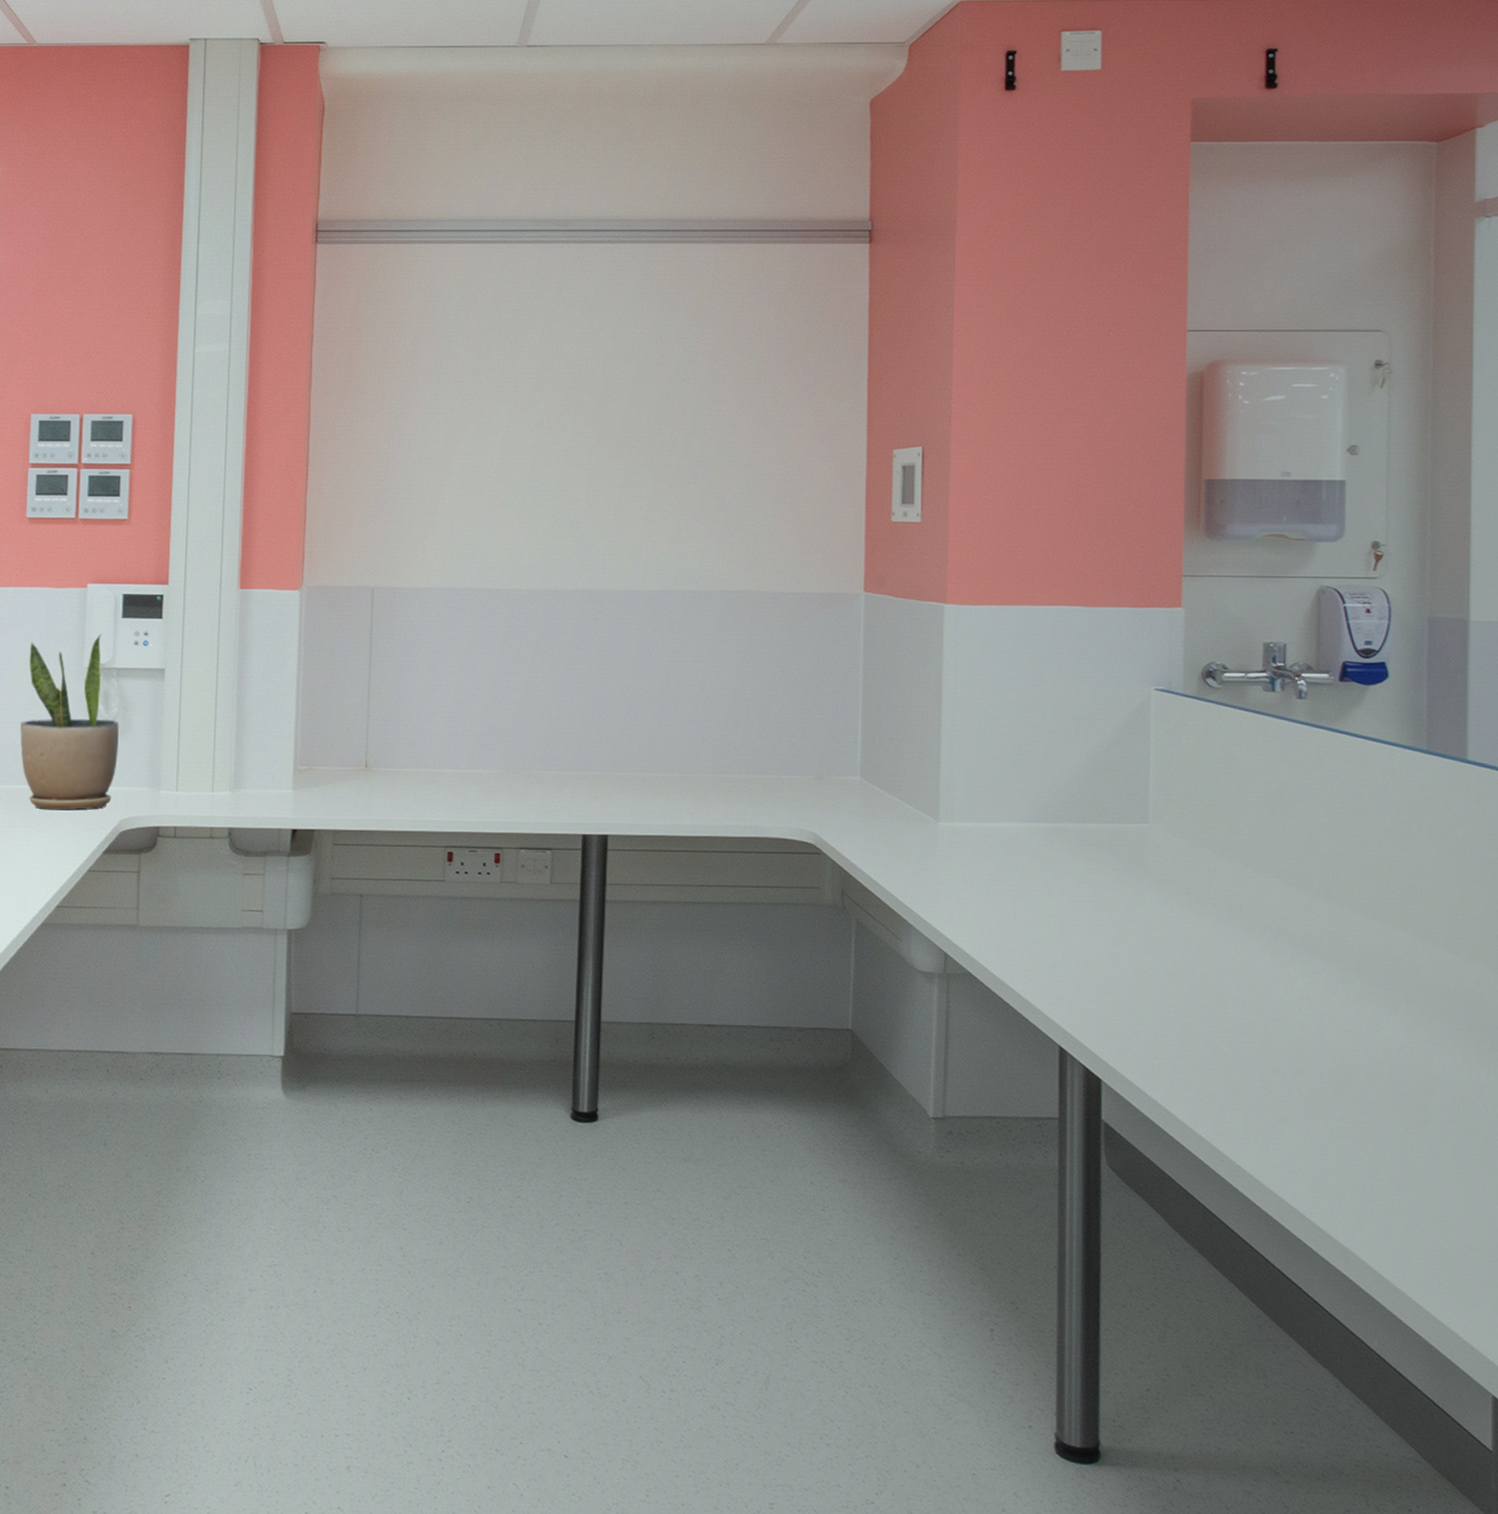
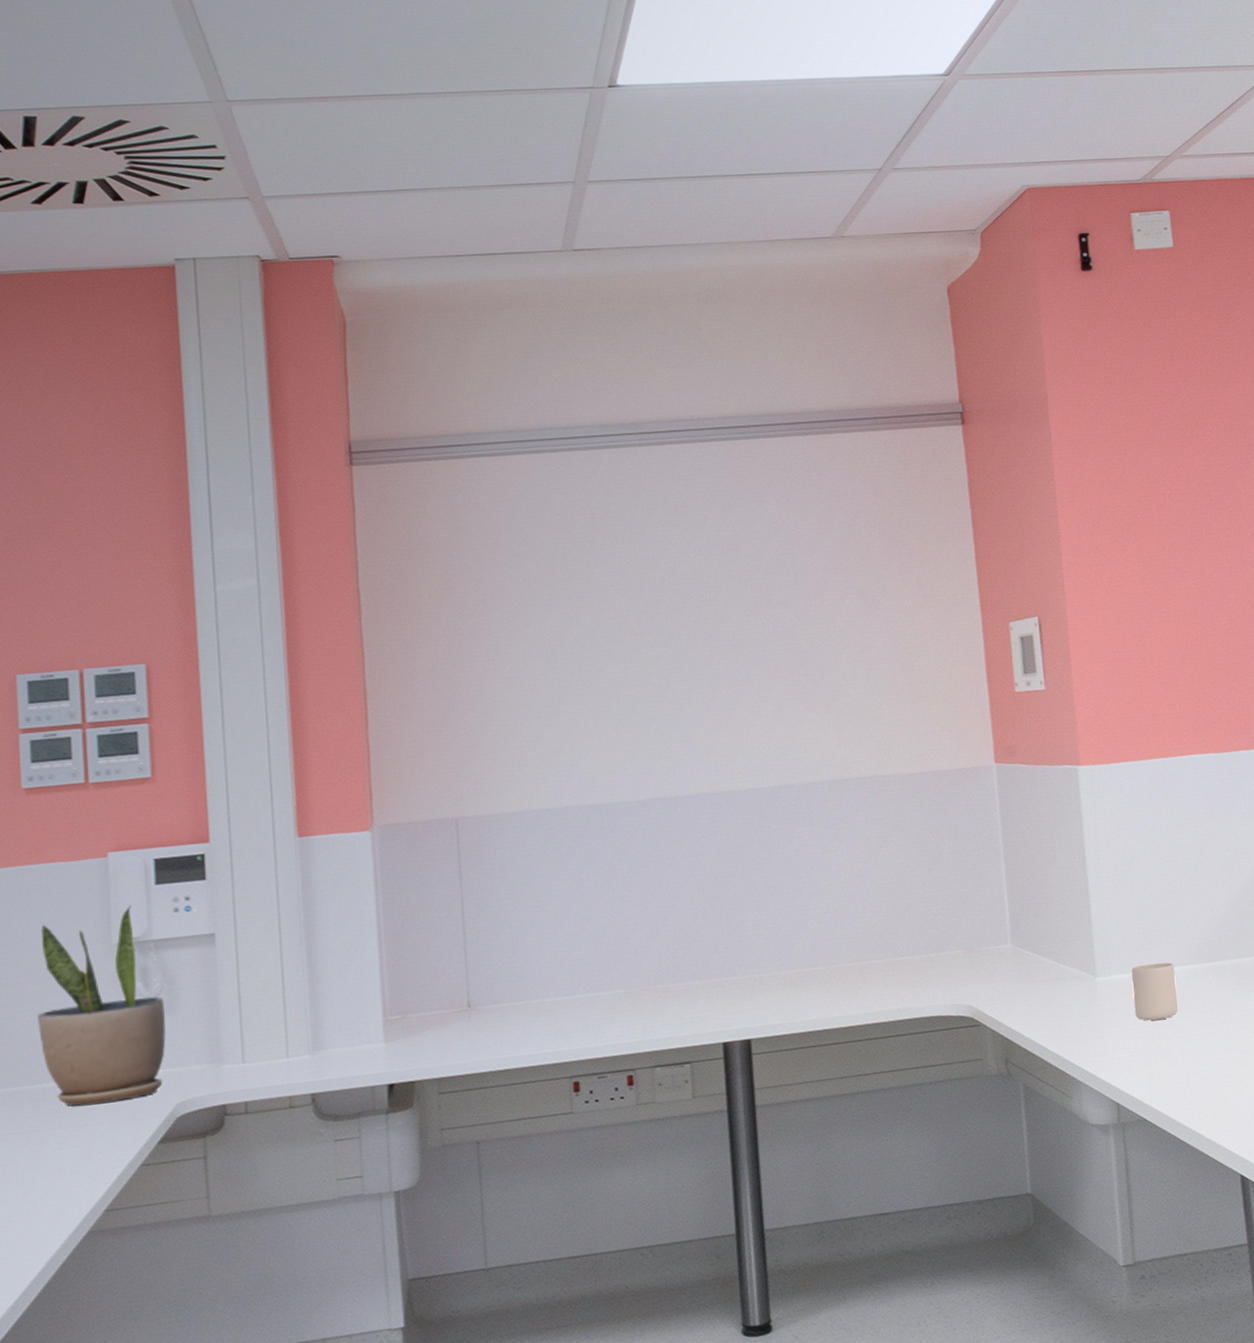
mug: none [972,815,1017,874] -> present [1131,962,1178,1021]

